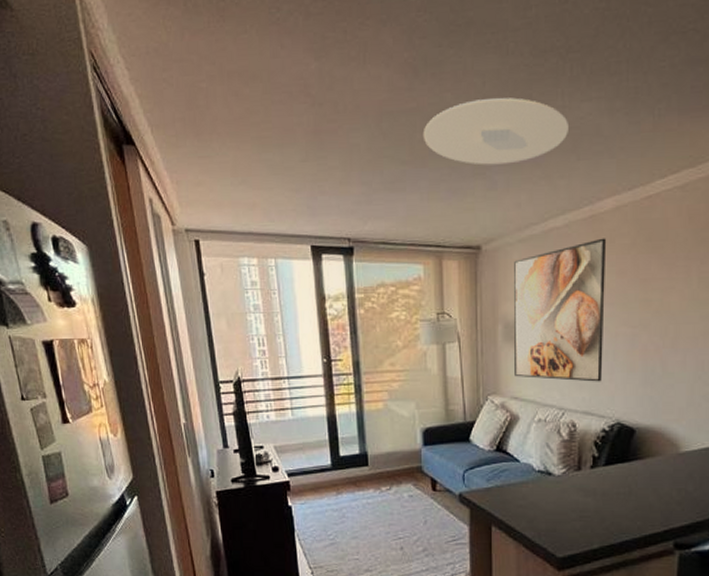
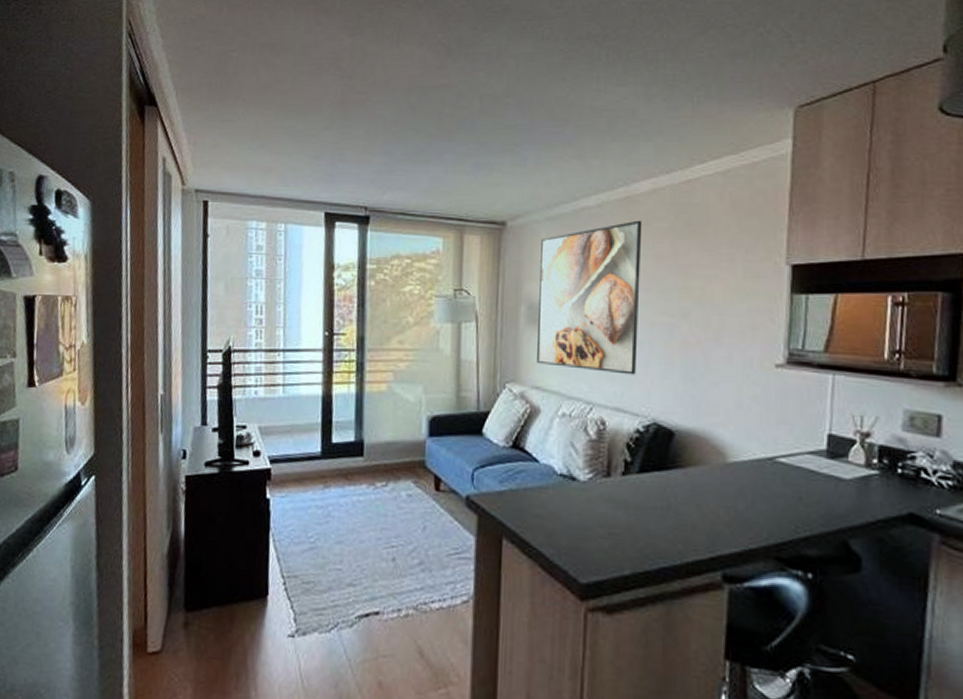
ceiling light: present [422,98,568,165] -> none [451,79,603,142]

